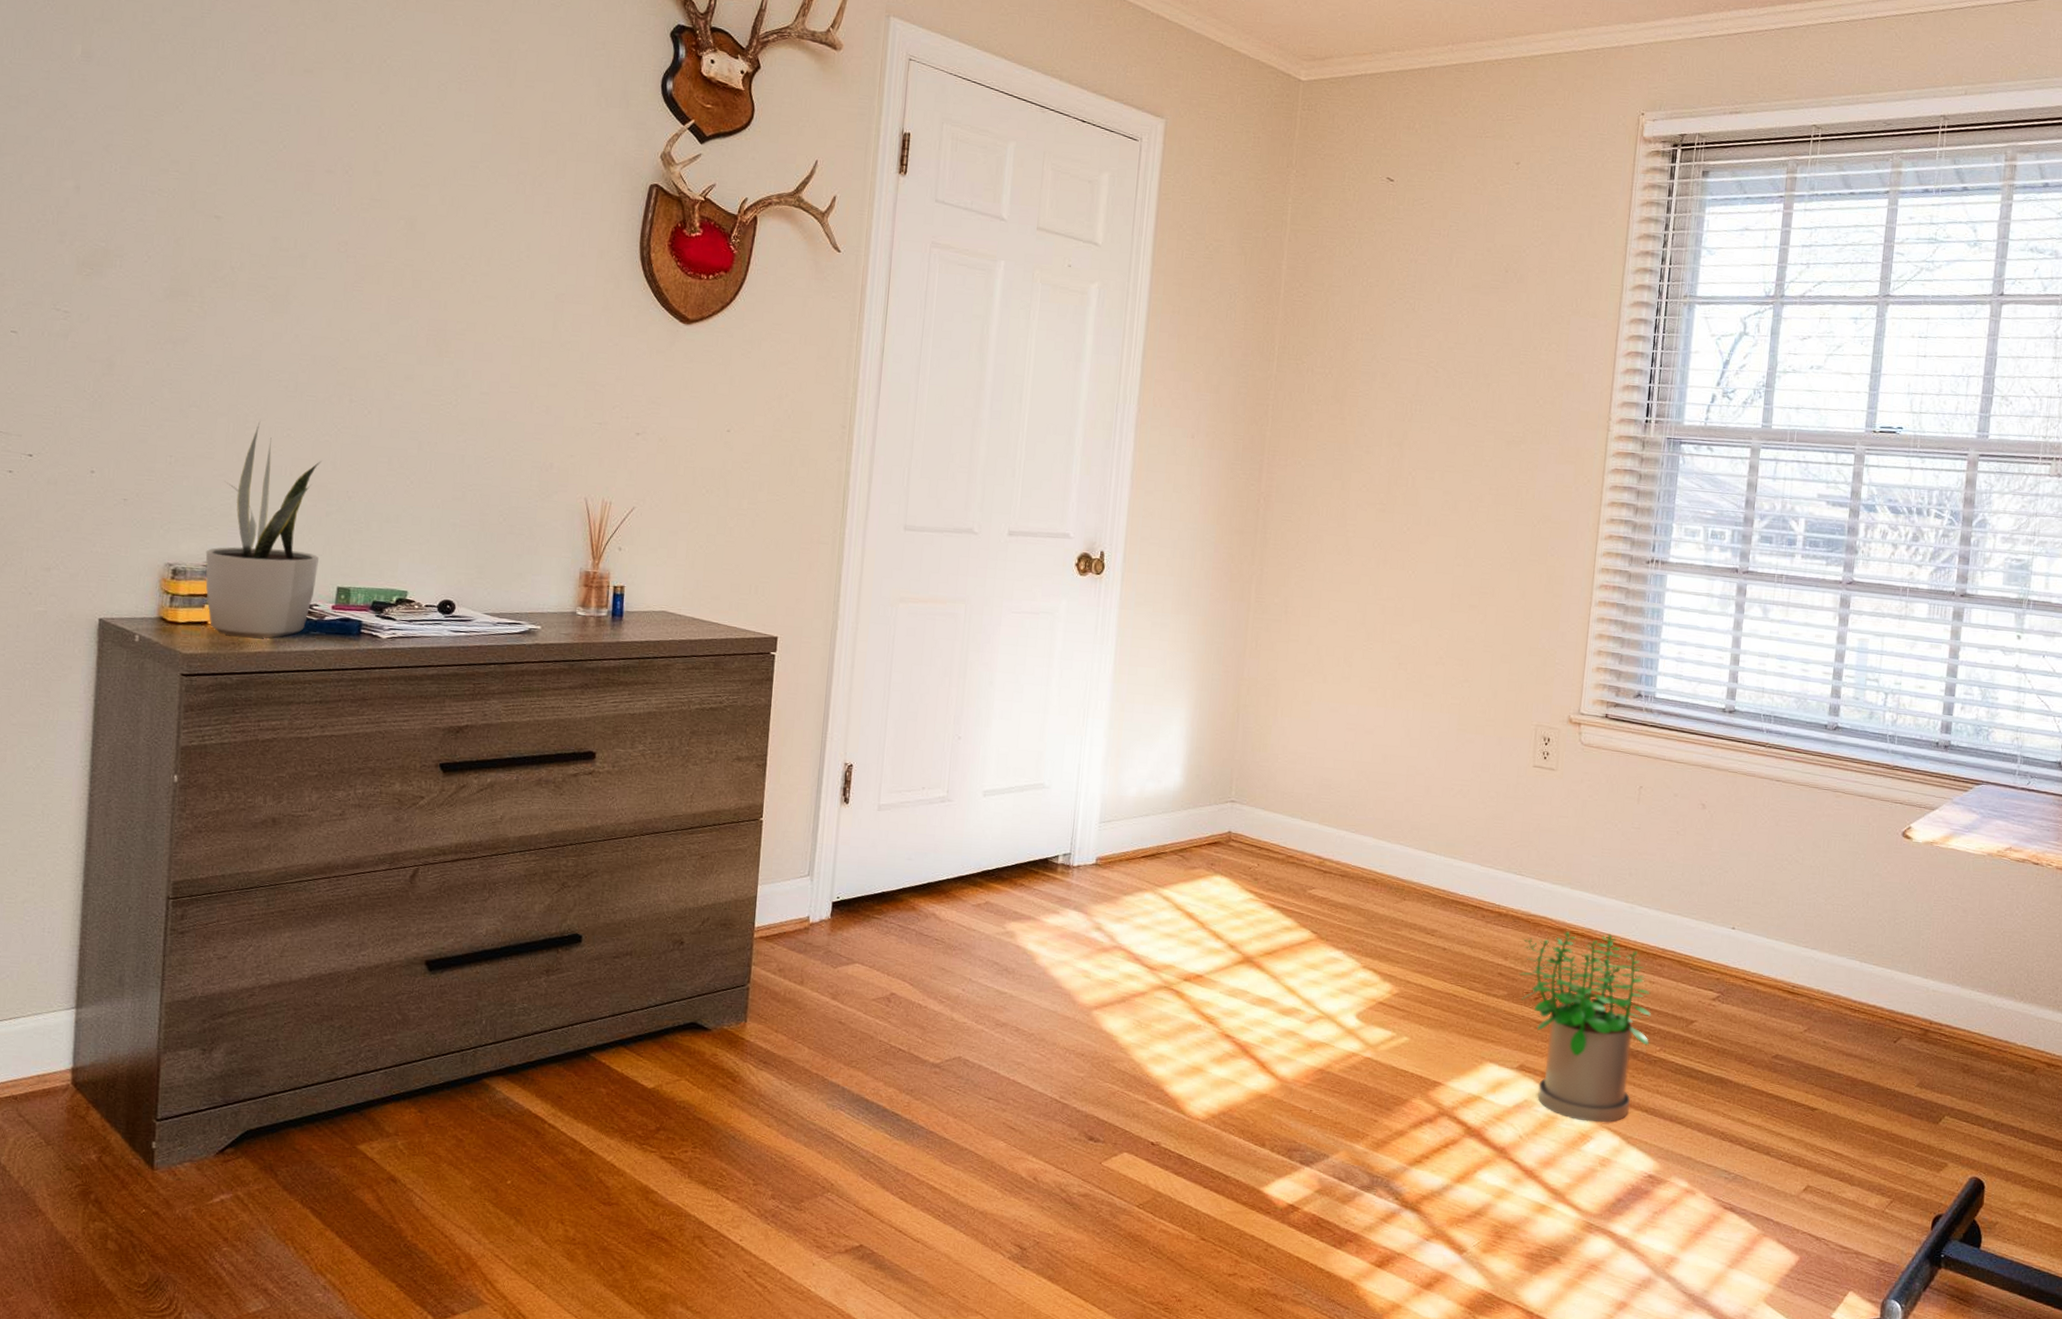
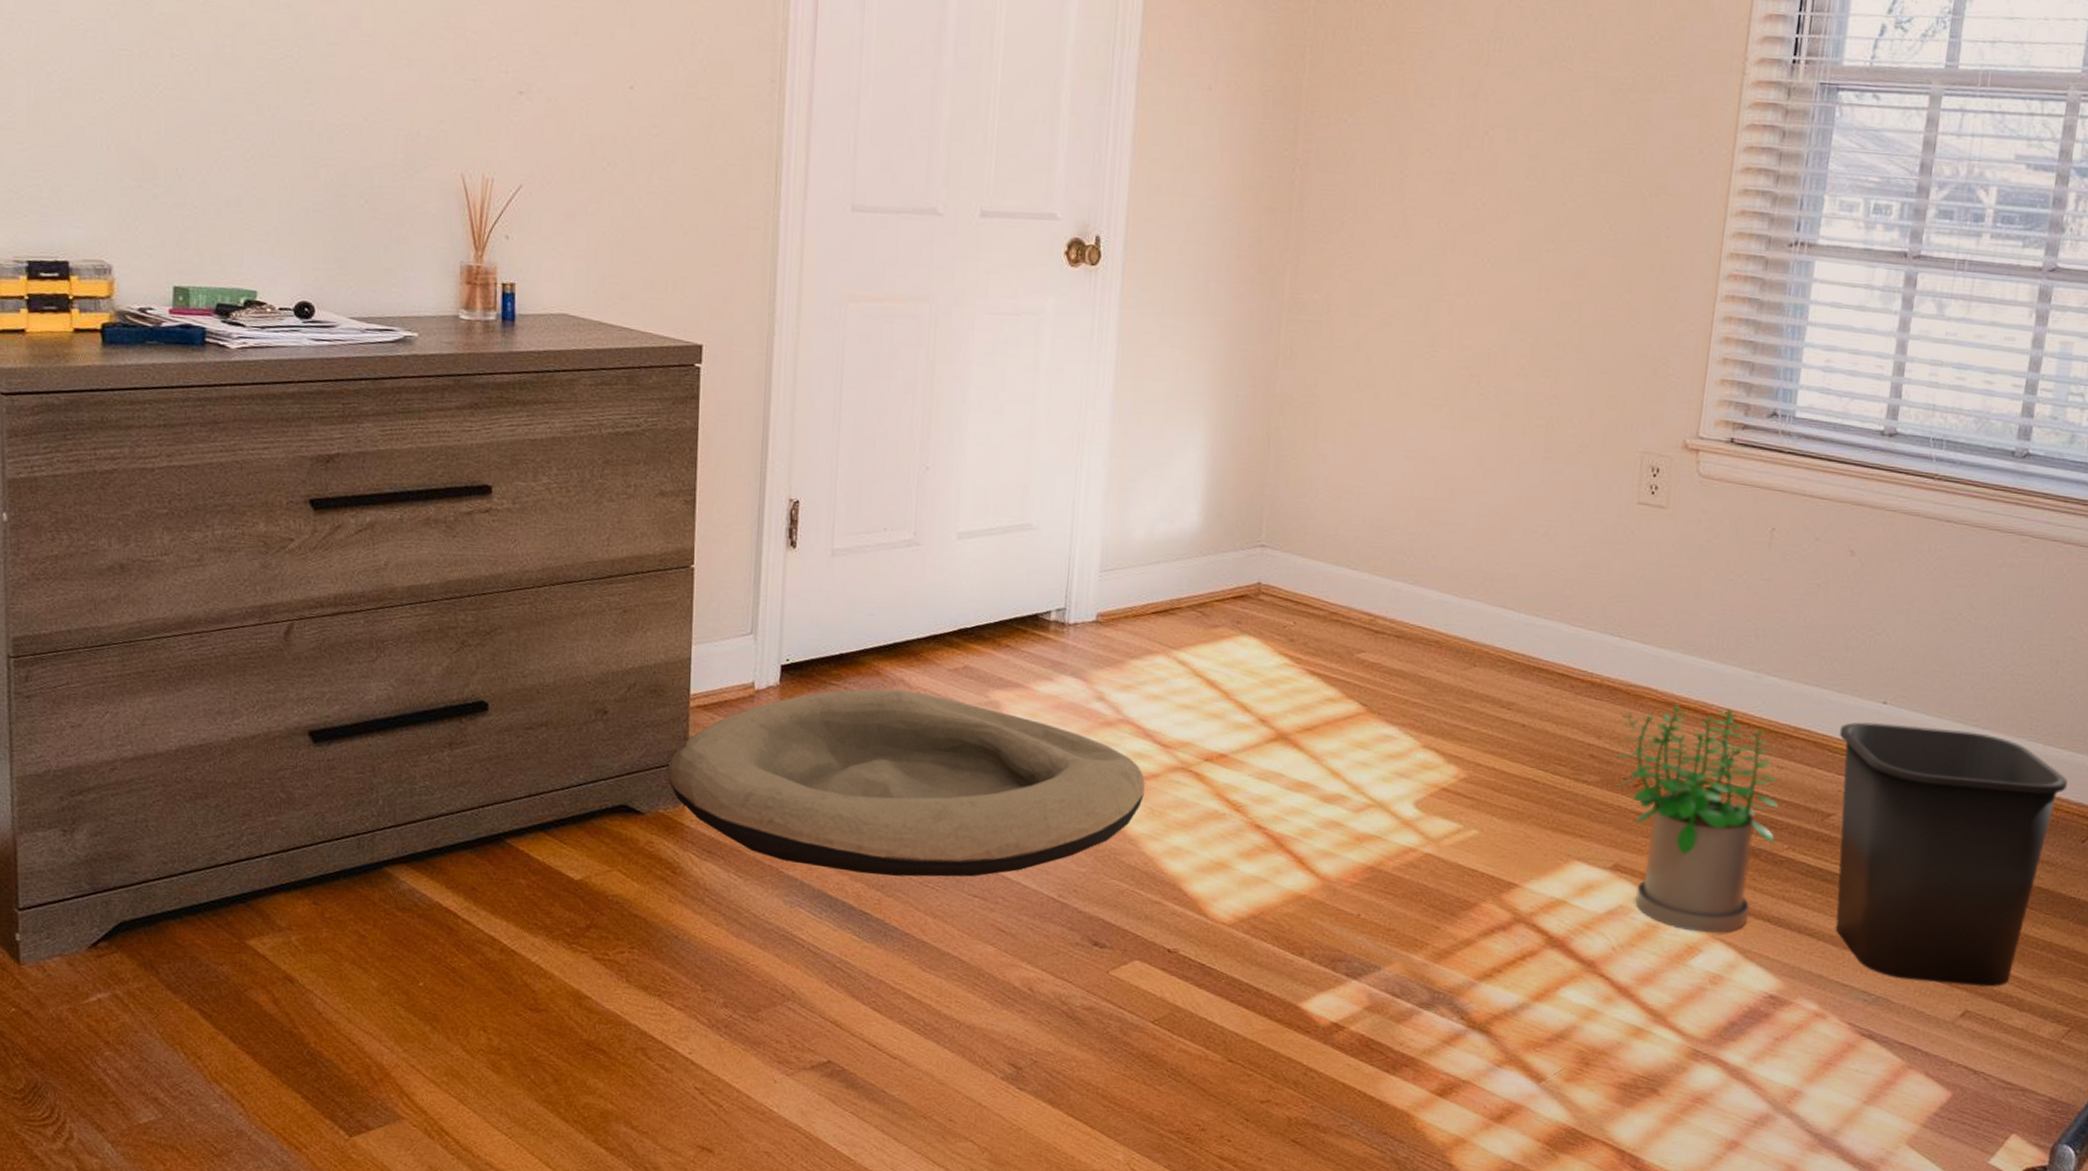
potted plant: present [205,421,322,639] -> none [16,82,149,350]
dog bed: none [732,922,1134,1082] -> present [667,689,1145,877]
waste bin: none [1698,944,1880,1165] -> present [1835,722,2068,987]

